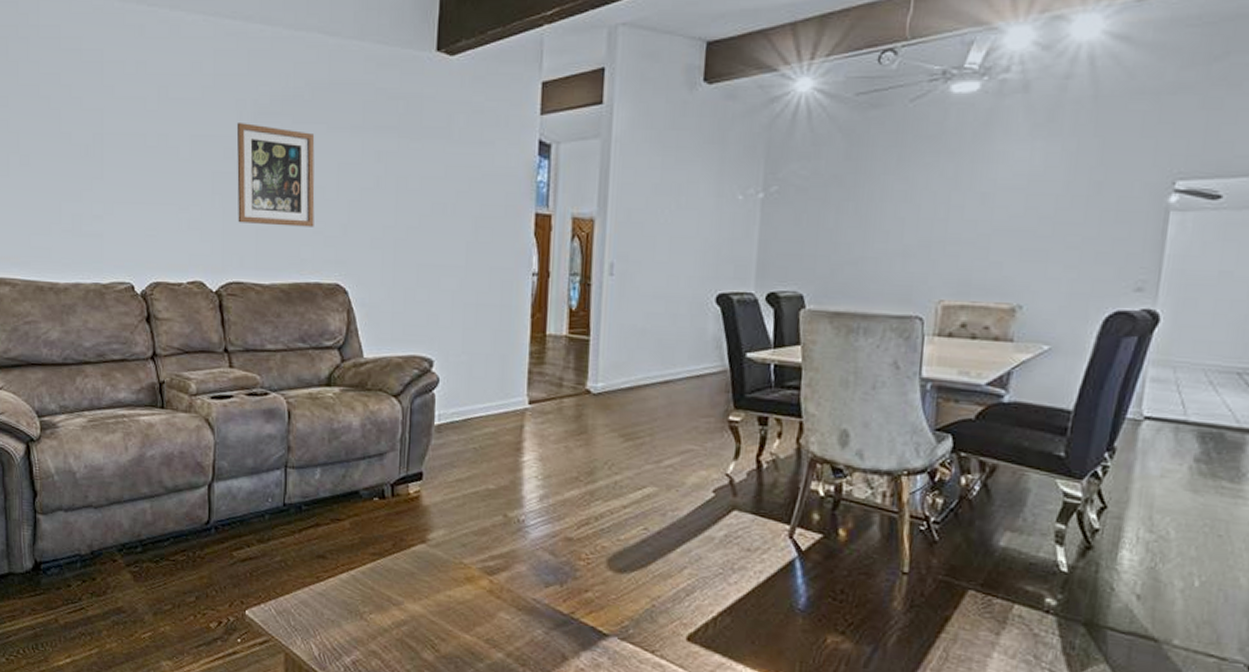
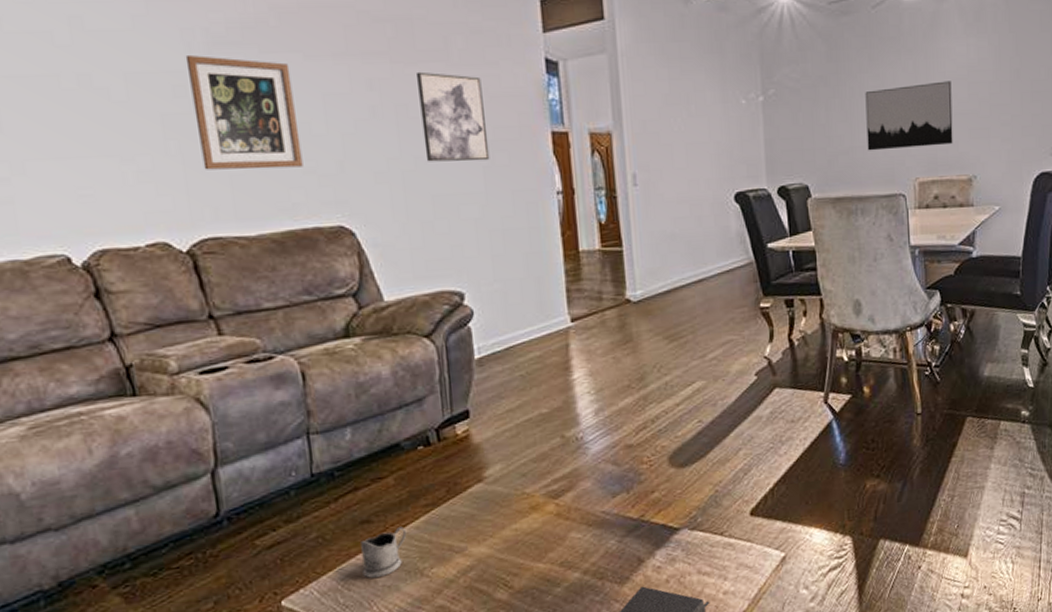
tea glass holder: none [313,568,354,610] -> present [361,527,407,578]
wall art: none [417,147,476,236] -> present [417,71,490,162]
wall art: none [881,190,1004,266] -> present [865,81,953,151]

